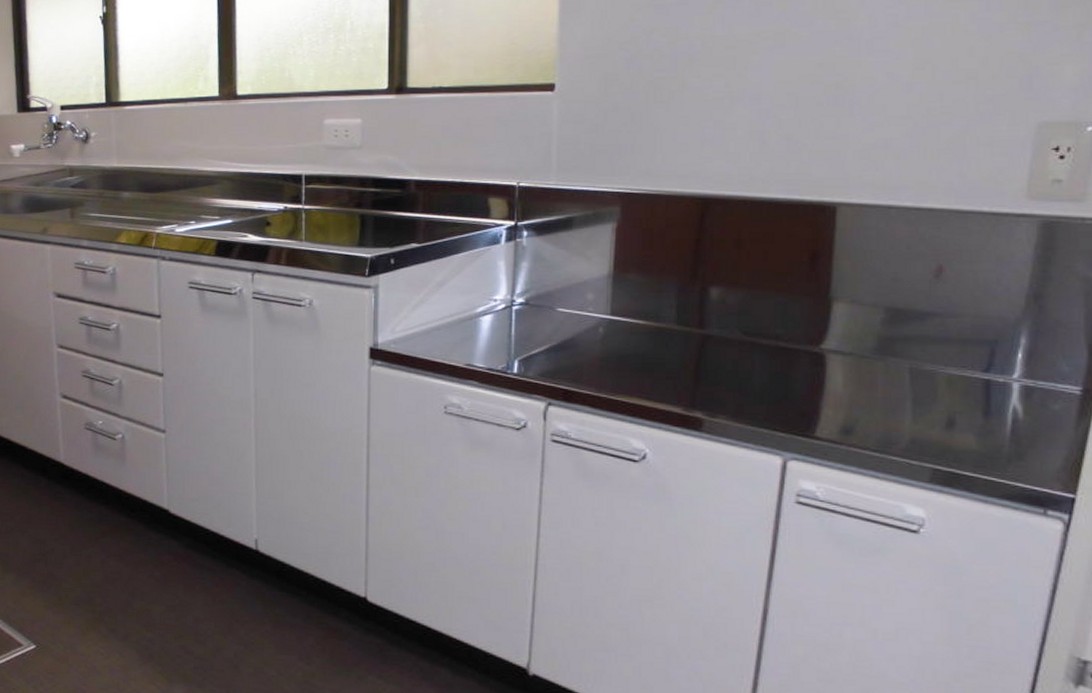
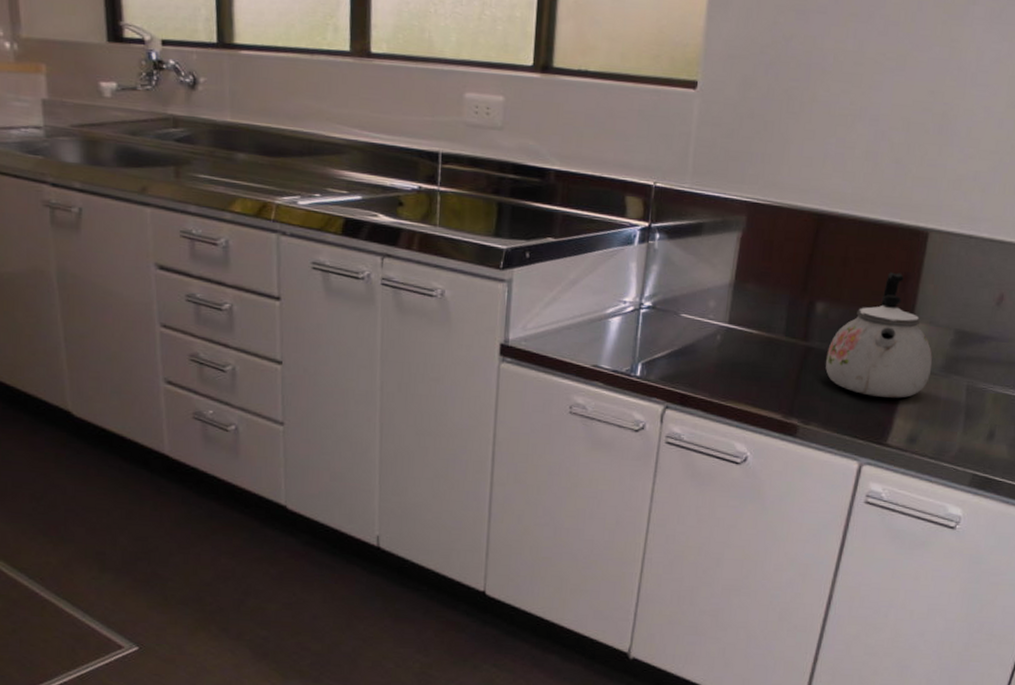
kettle: none [727,251,861,385] -> present [825,272,933,398]

